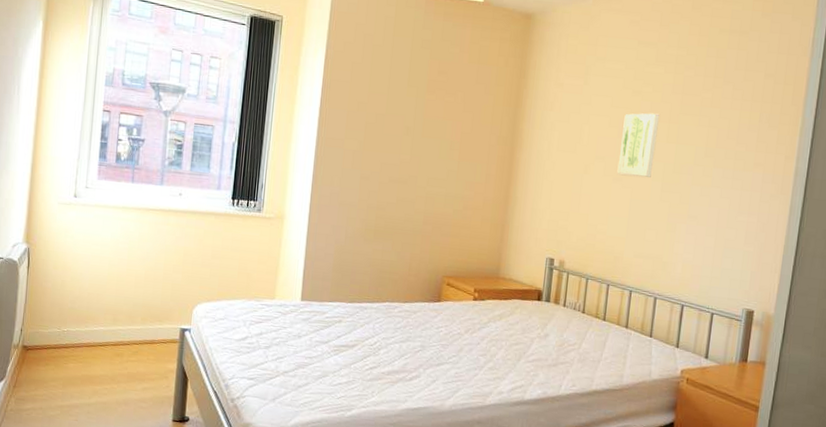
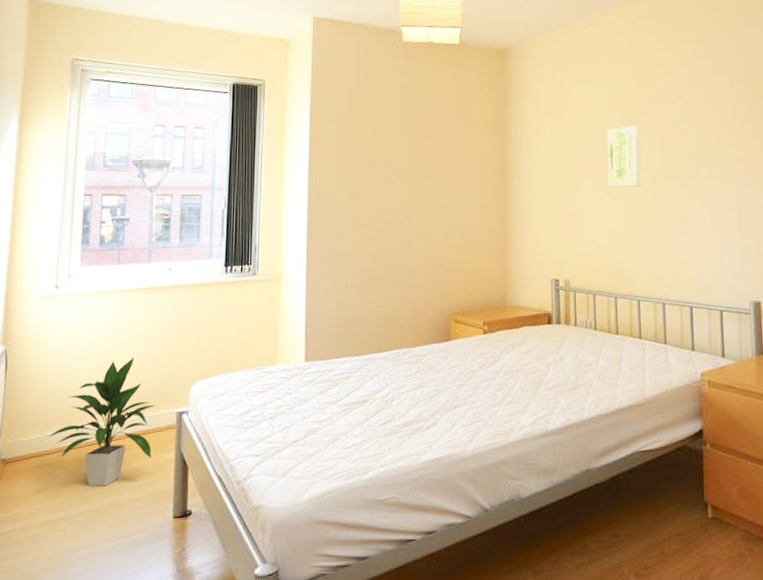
indoor plant: none [64,271,162,384] -> present [47,356,156,487]

